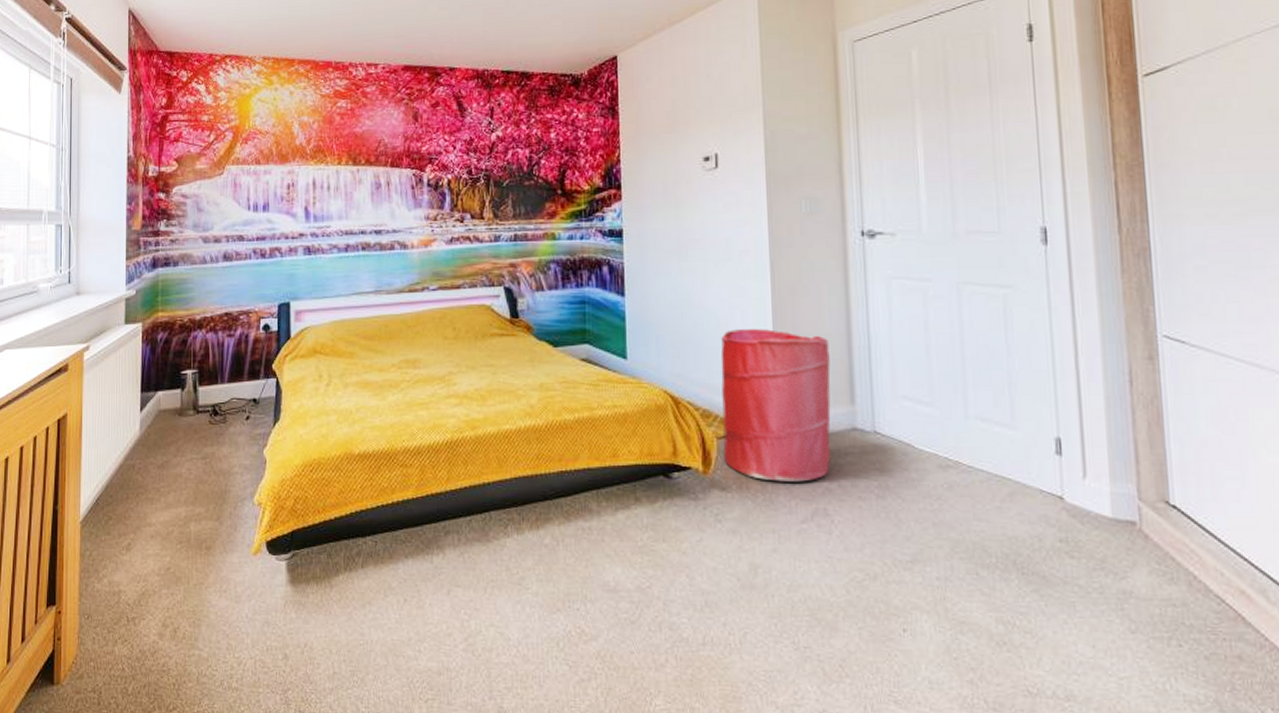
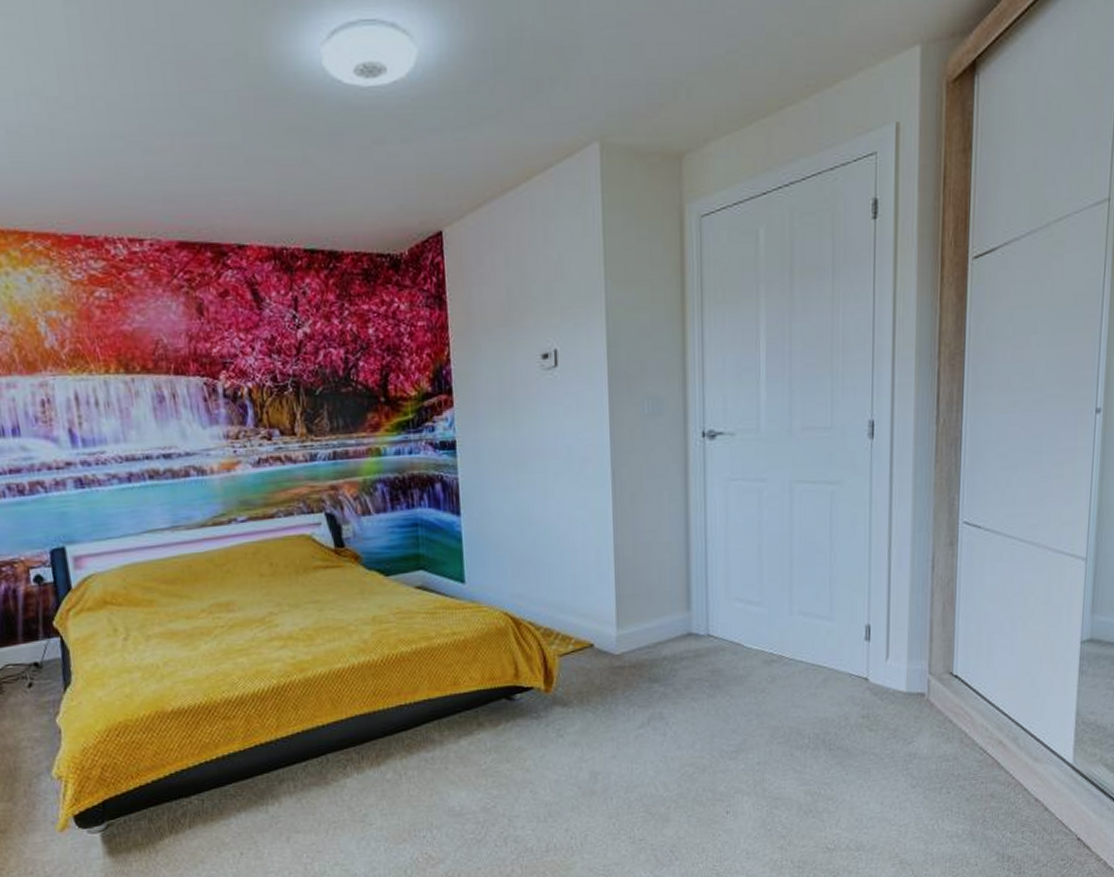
laundry hamper: present [720,329,831,482] -> none [561,541,669,692]

